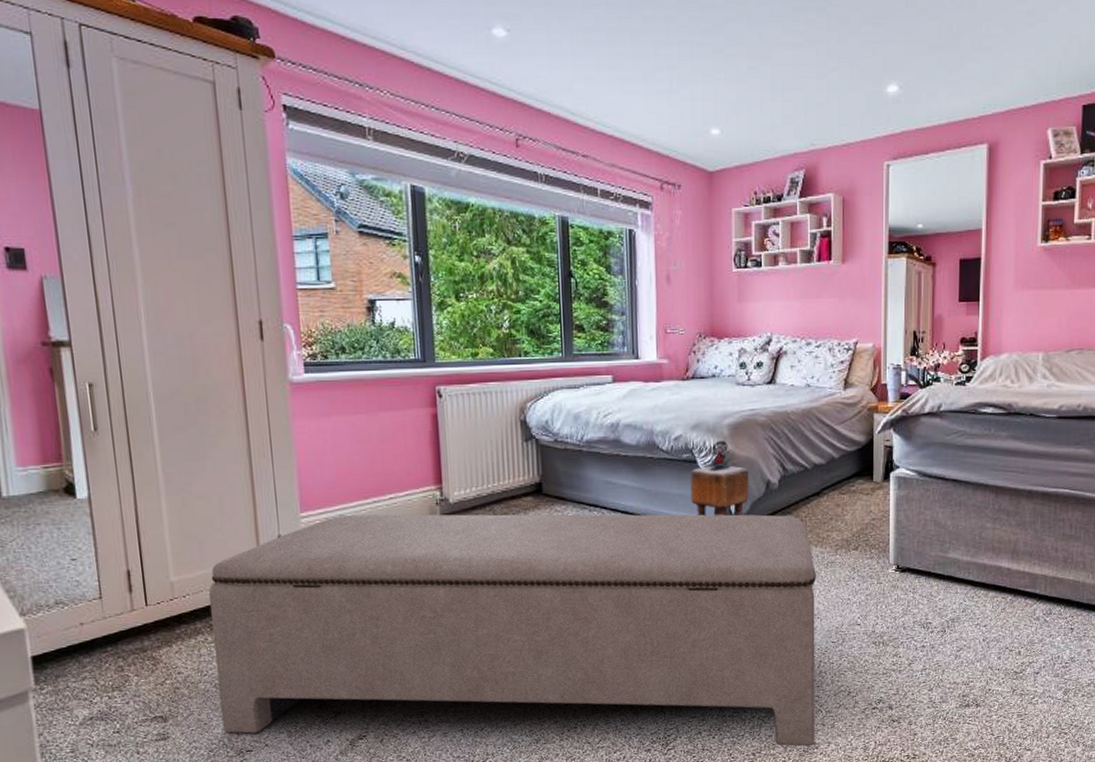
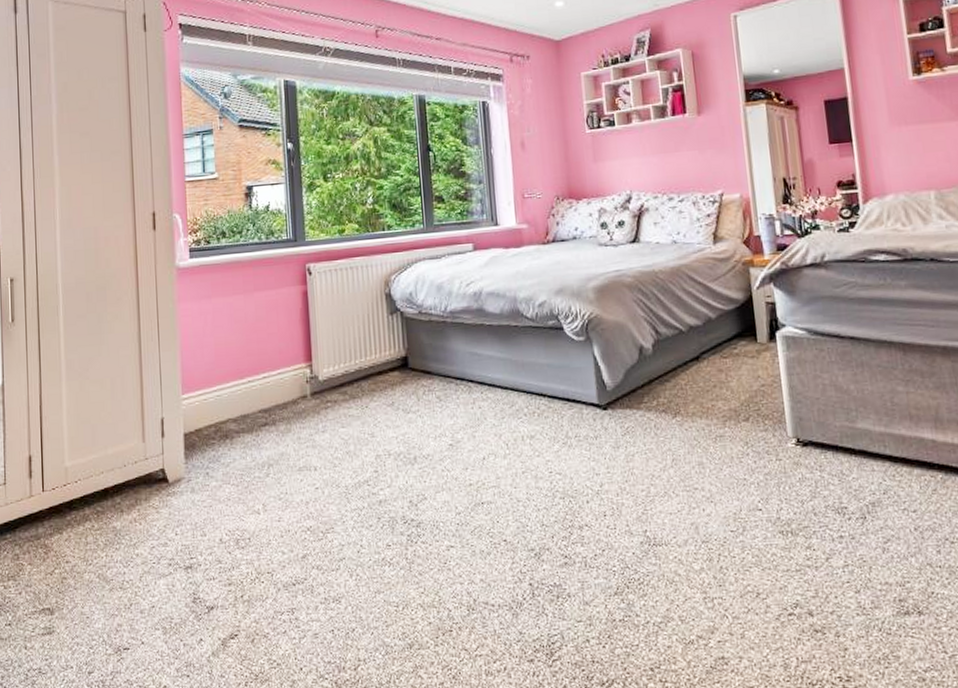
bench: present [208,514,816,747] -> none [97,383,723,662]
stool: present [690,440,749,517] -> none [557,304,622,388]

